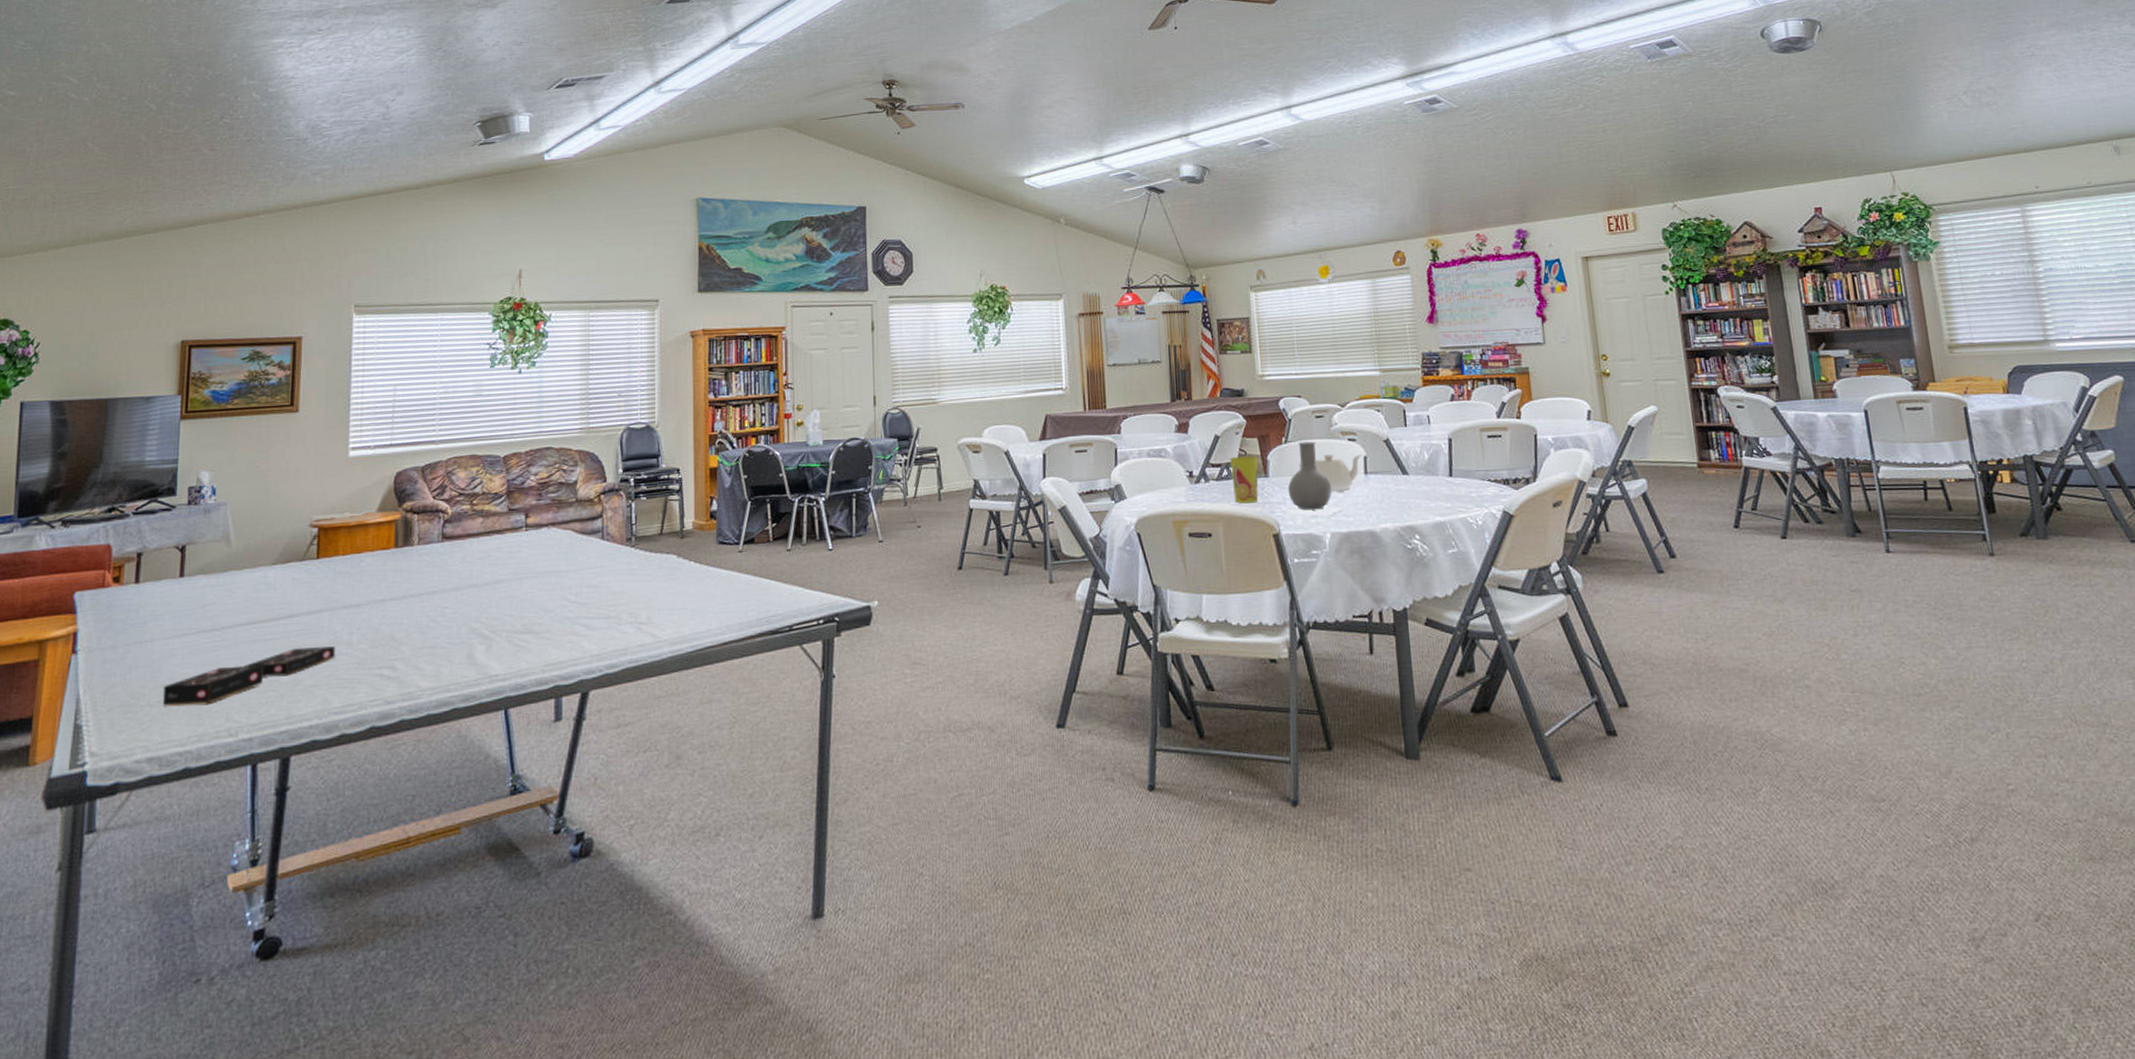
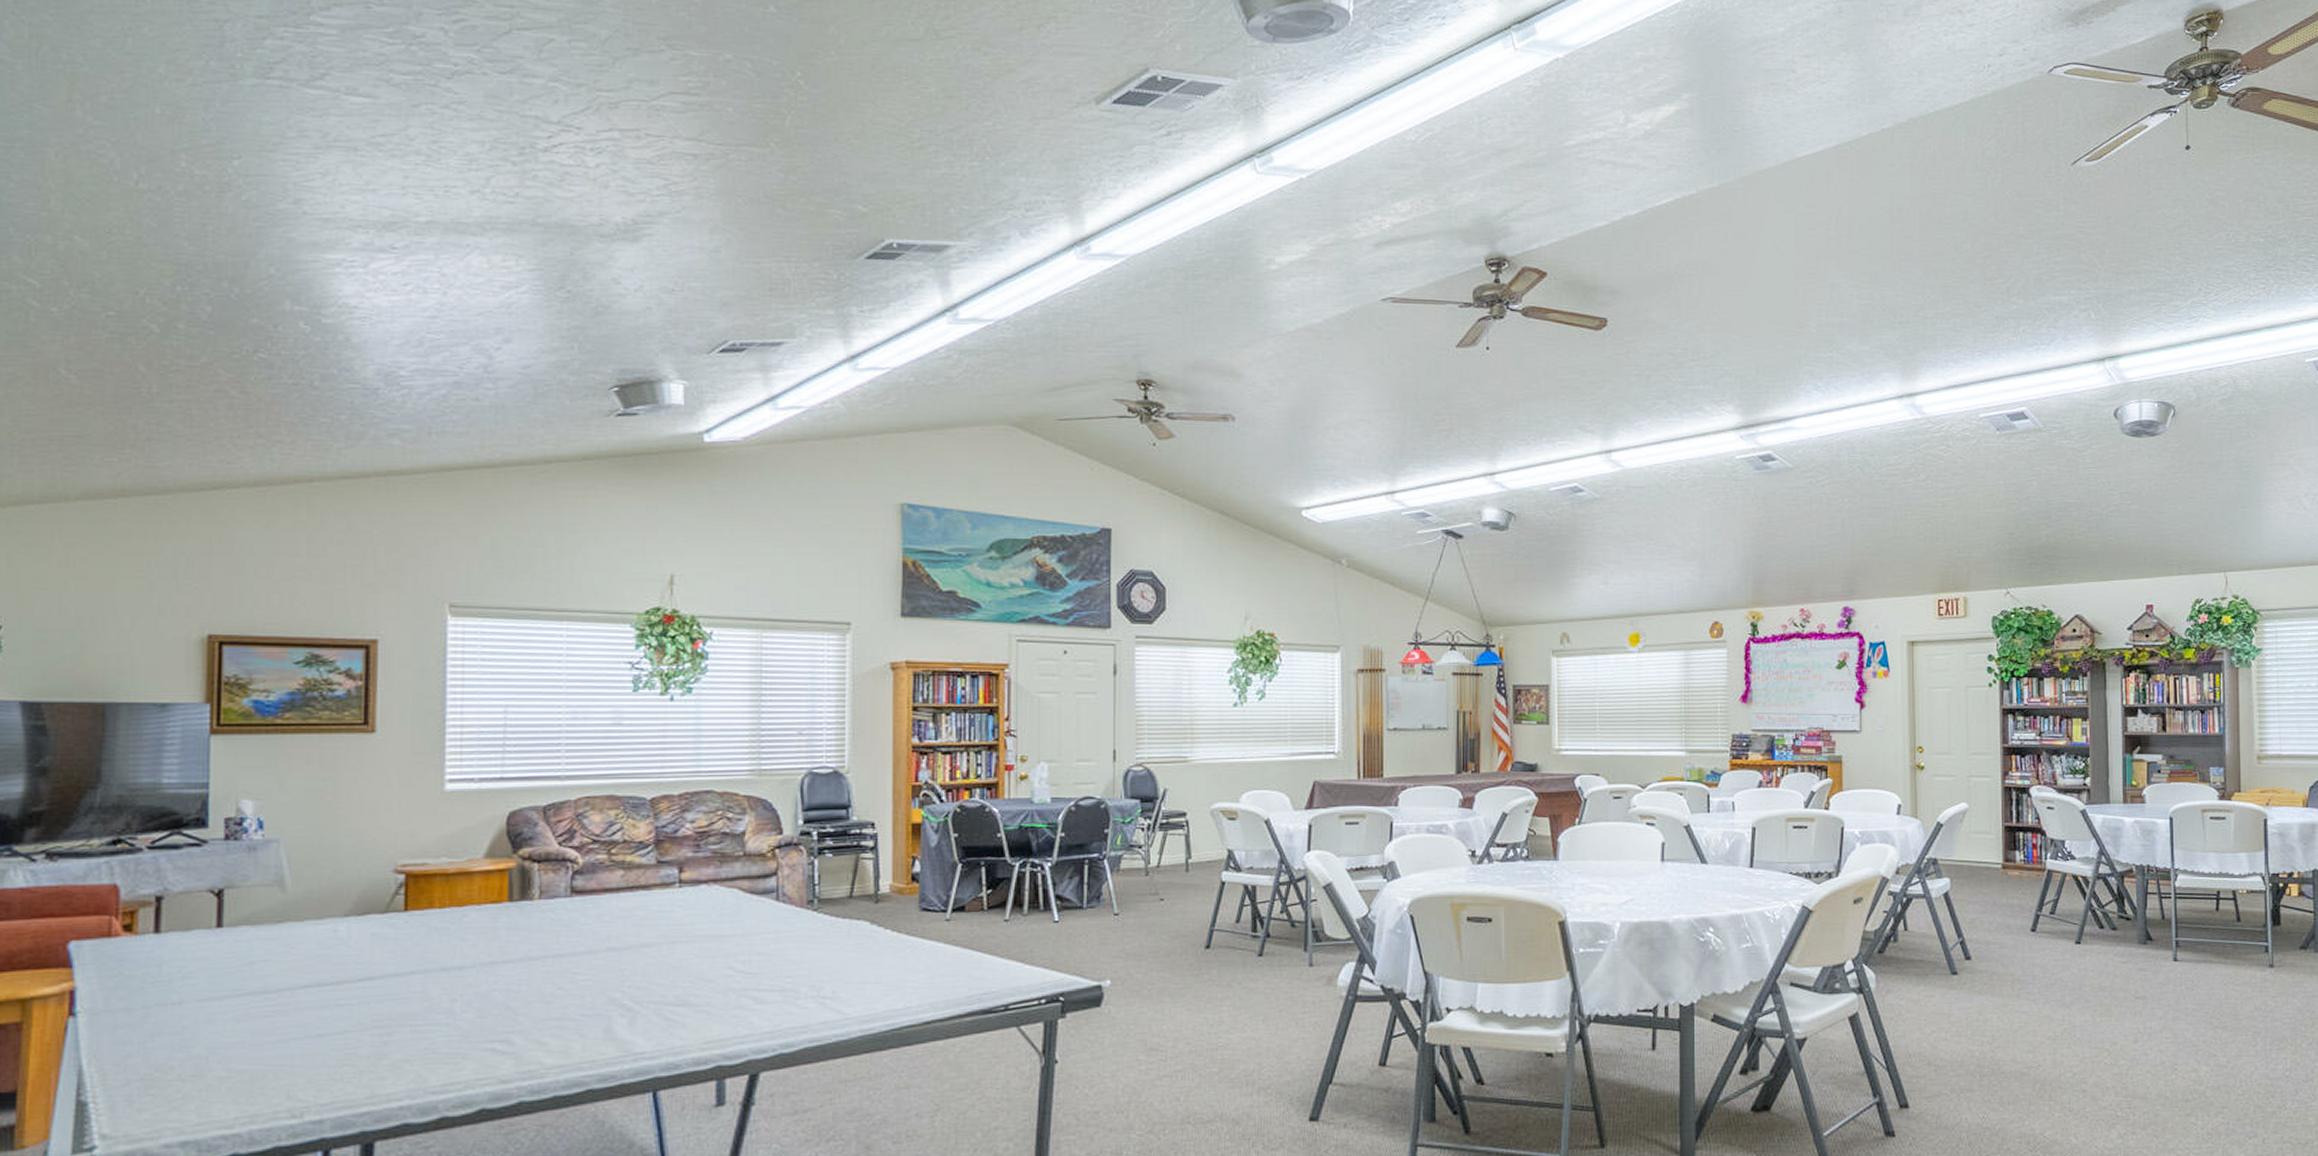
product box: present [163,646,335,706] -> none [198,1015,431,1081]
cup: present [1230,456,1259,504] -> none [1518,837,1548,888]
vase: present [1287,441,1333,510] -> none [1577,824,1626,896]
teapot: present [1300,453,1363,493] -> none [1592,837,1661,880]

